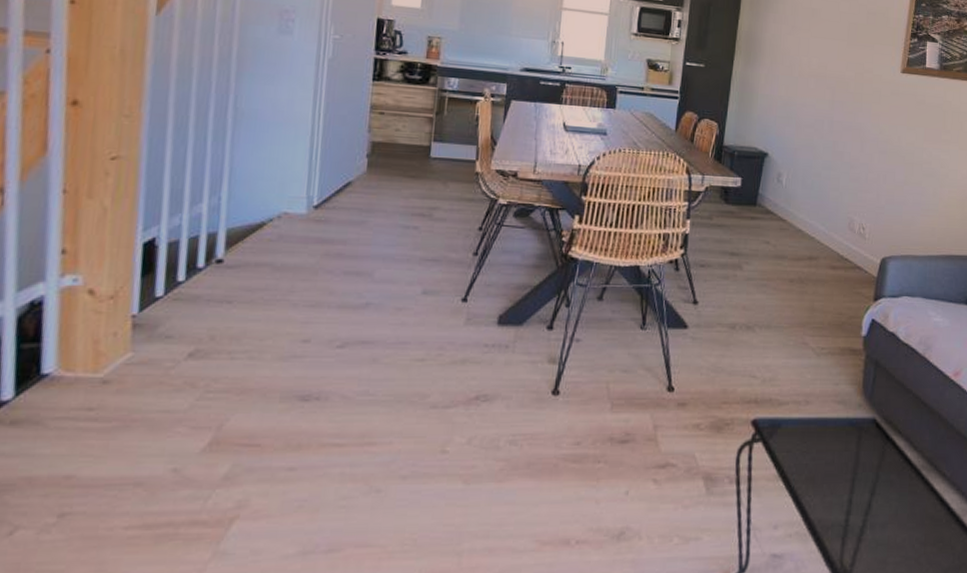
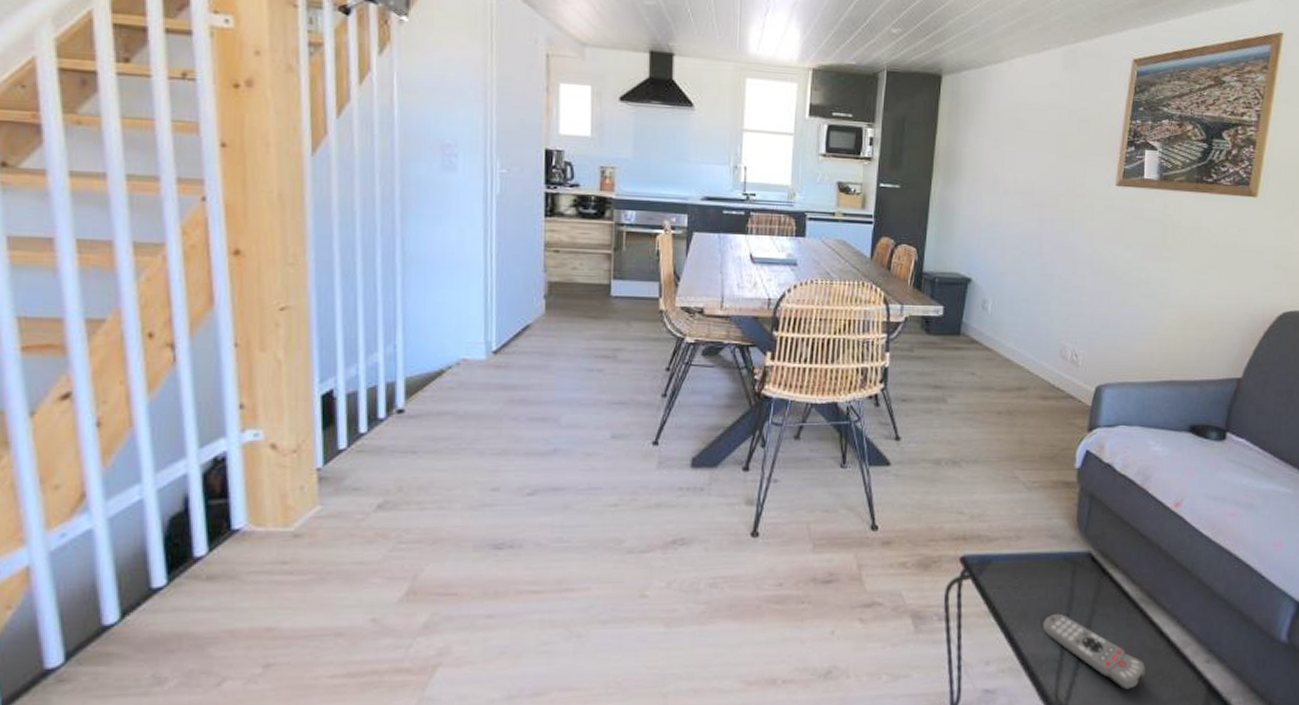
remote control: none [829,478,927,557] -> present [1043,613,1146,690]

